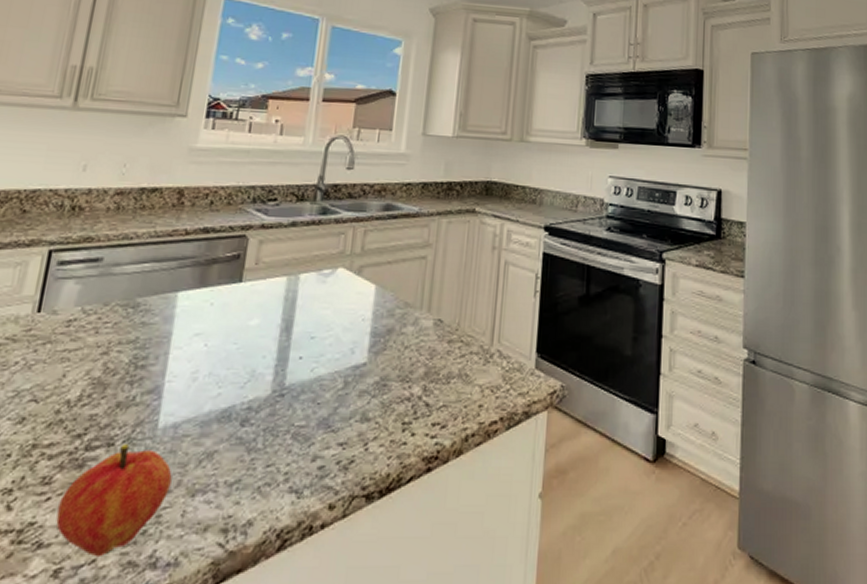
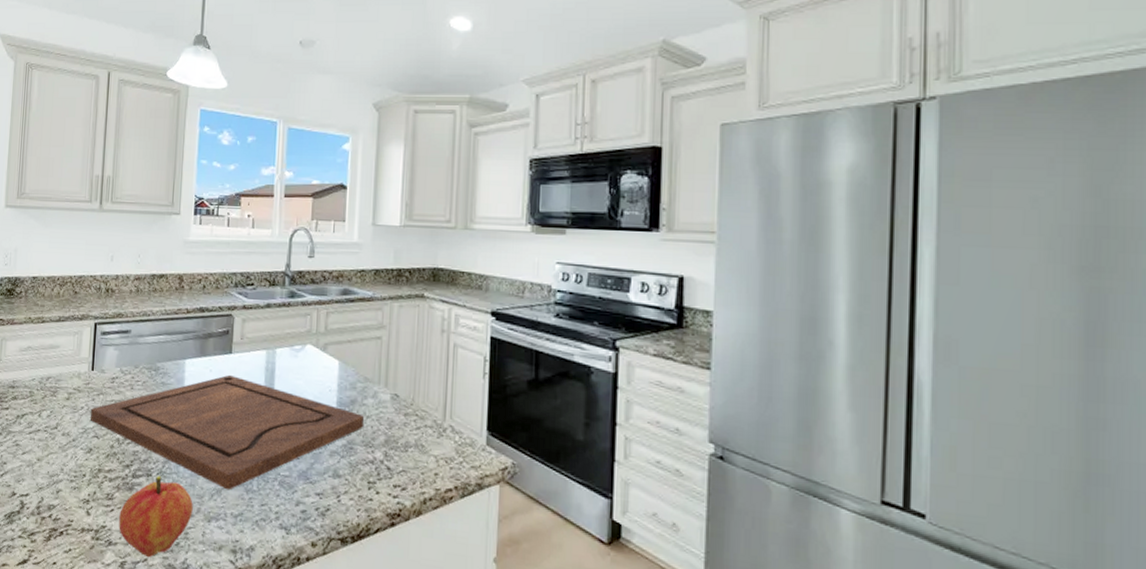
cutting board: none [26,307,403,452] -> present [89,374,365,490]

